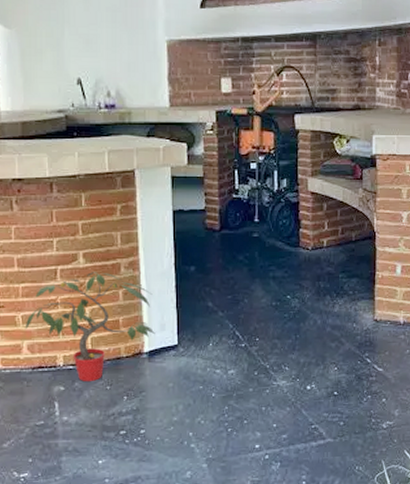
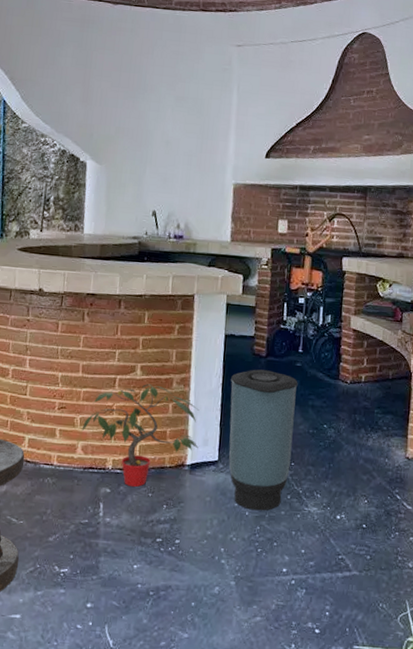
trash can: none [183,244,256,391] -> present [228,369,298,511]

